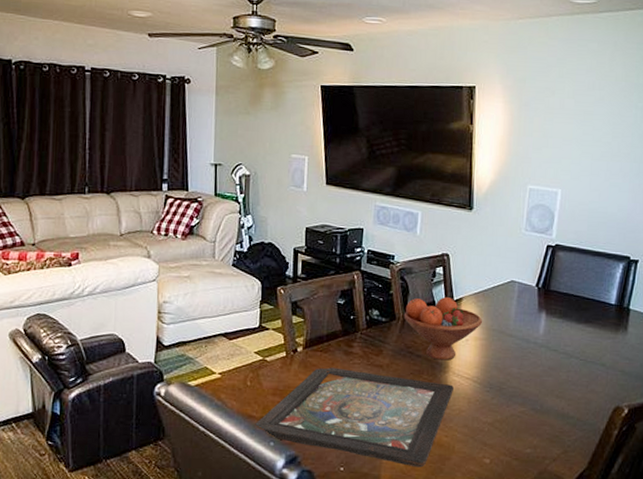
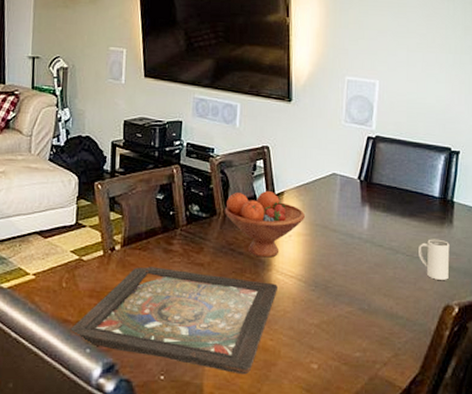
mug: none [592,344,623,383] -> present [419,239,450,280]

